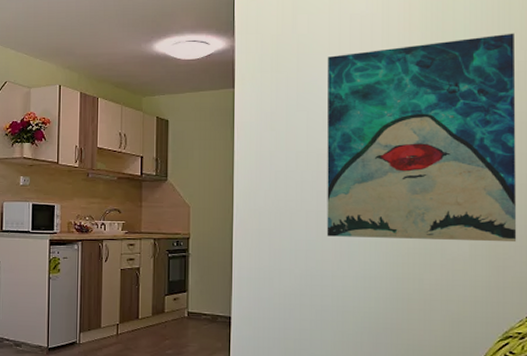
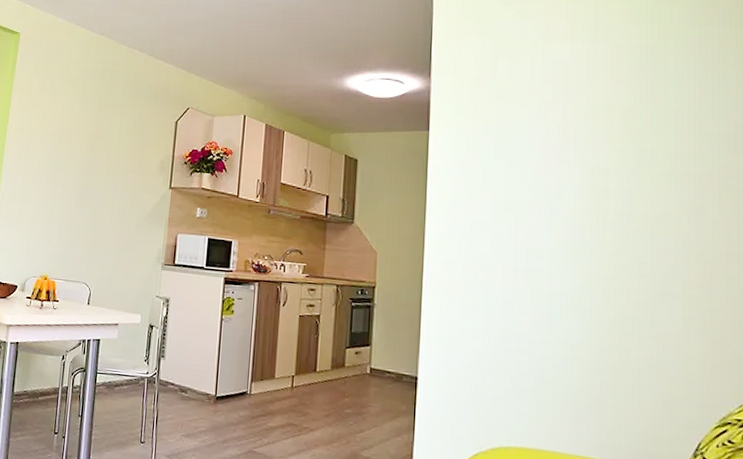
wall art: present [326,33,517,243] -> none [525,92,735,318]

